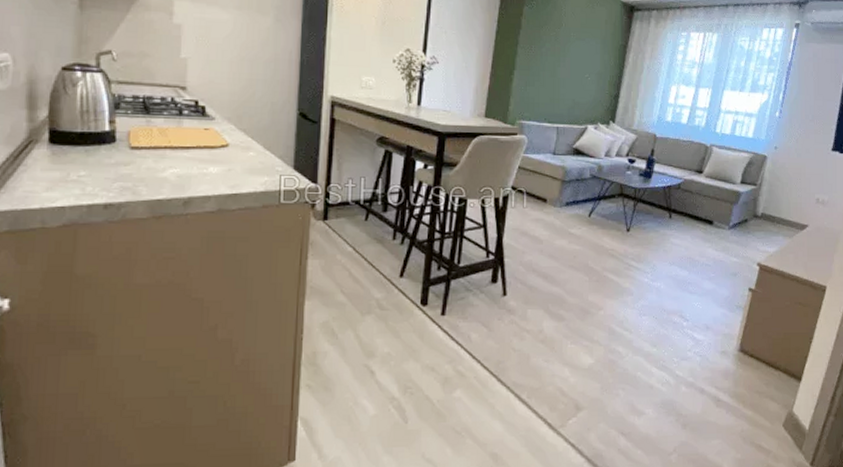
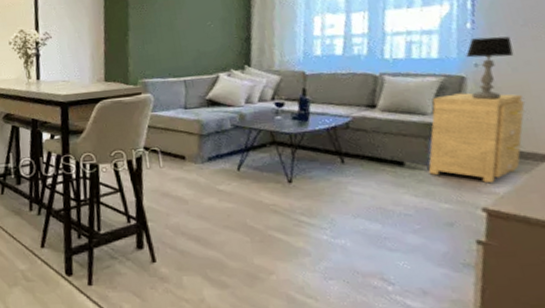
side table: none [728,169,799,244] -> present [428,92,525,184]
table lamp: none [768,125,802,177] -> present [465,36,514,100]

